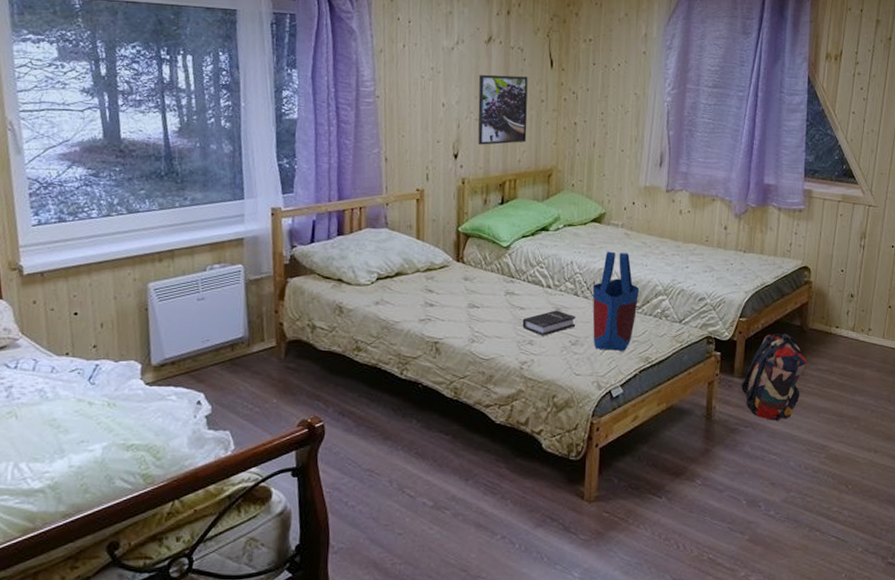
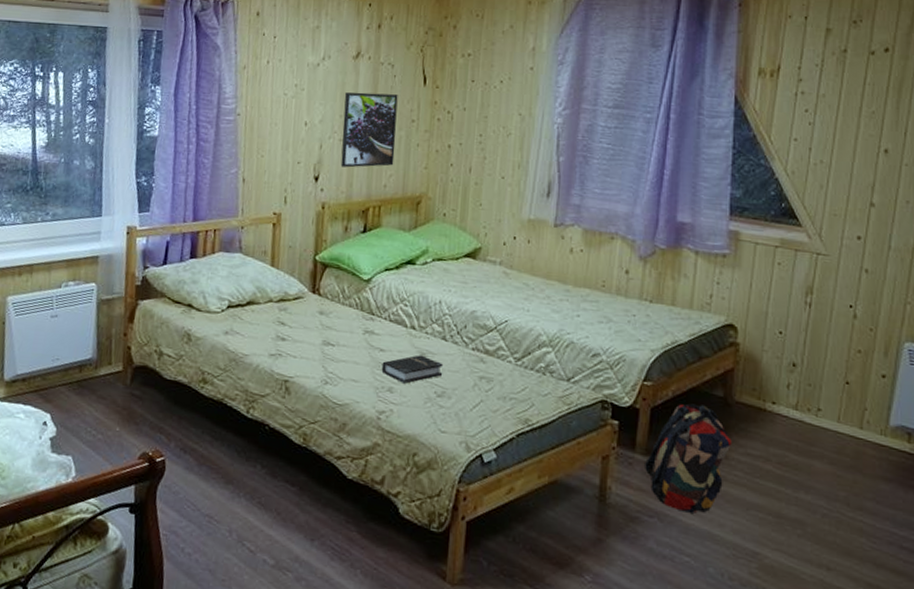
tote bag: present [592,251,640,351] -> none [462,291,520,409]

